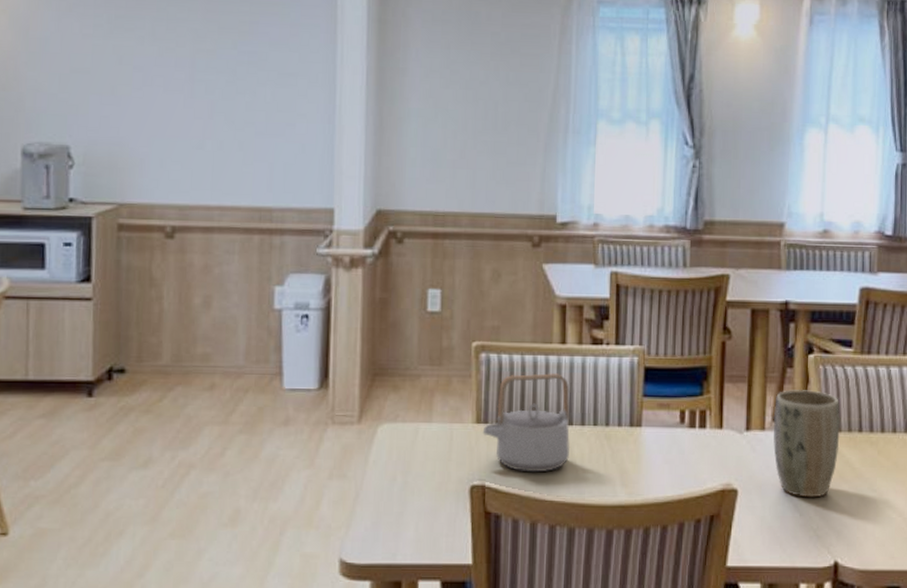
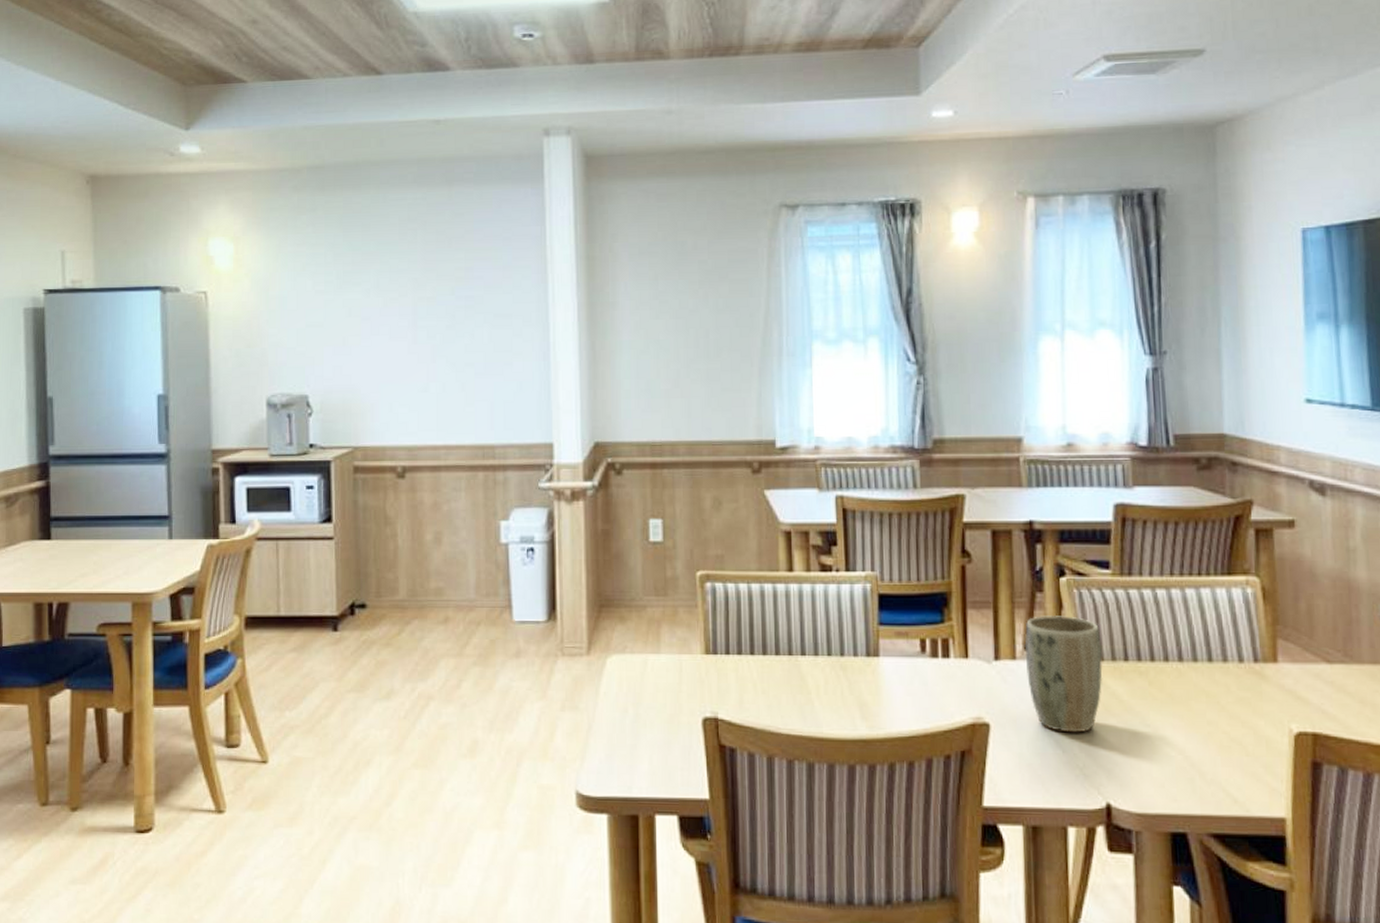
teapot: present [482,373,571,473] -> none [712,602,805,705]

